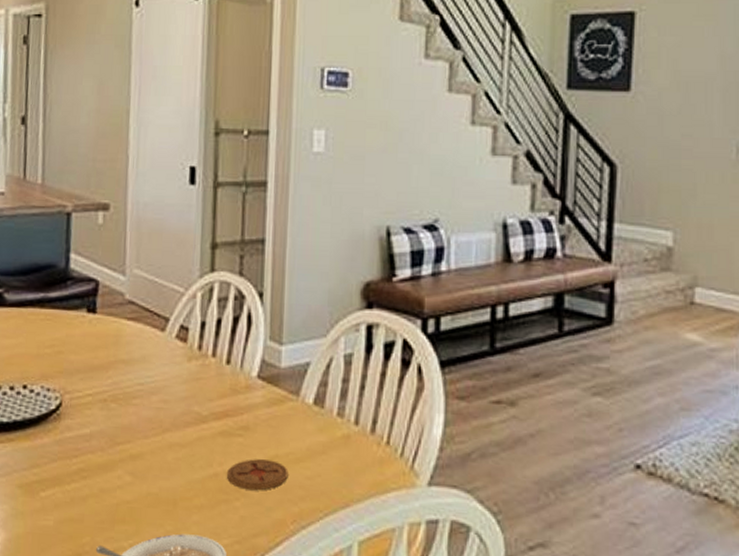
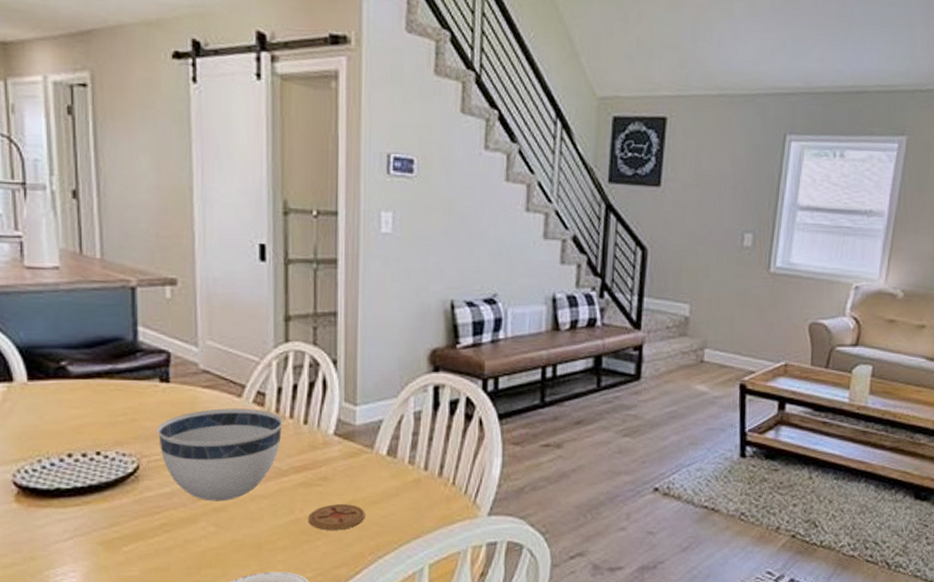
bowl: none [81,343,205,448] -> present [157,408,283,502]

